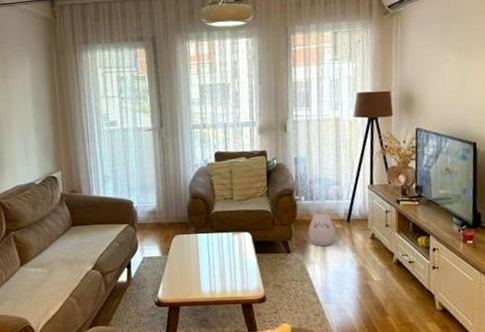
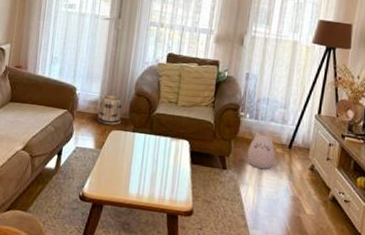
basket: none [158,197,182,231] -> present [97,90,123,125]

